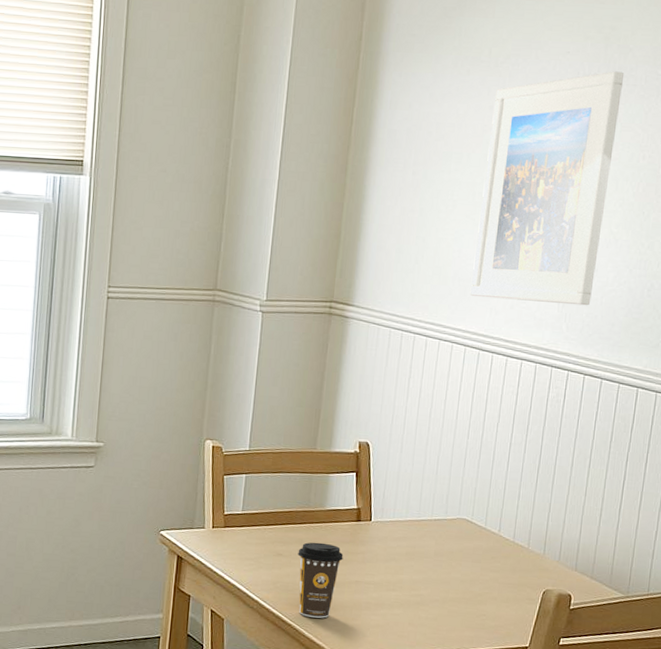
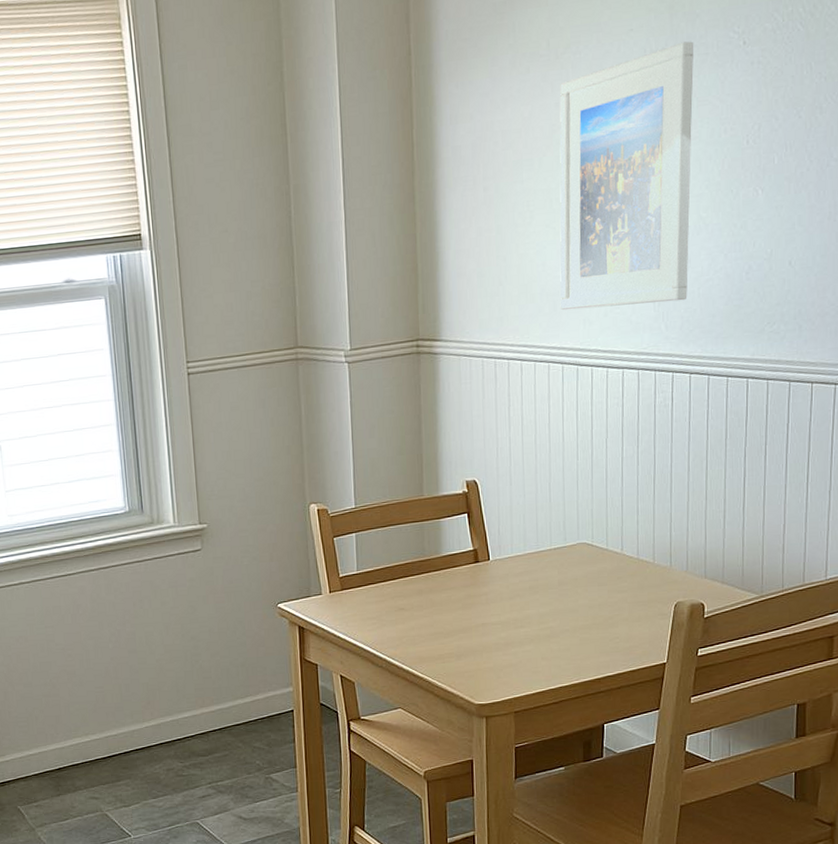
coffee cup: present [298,542,344,618] -> none [419,590,466,667]

